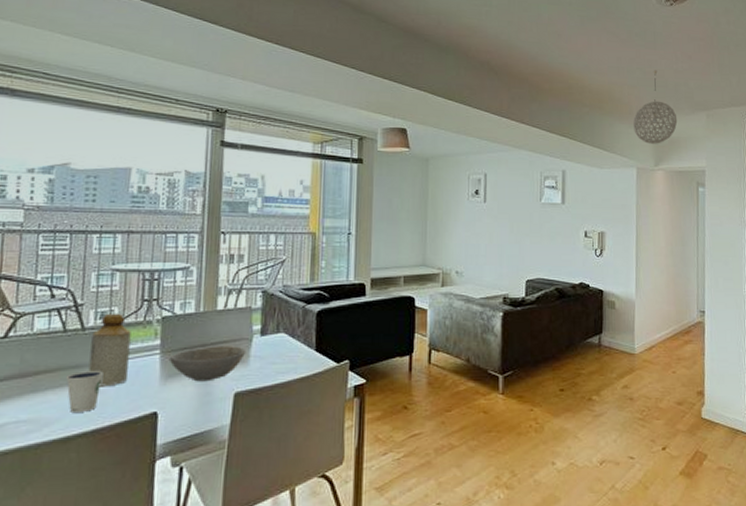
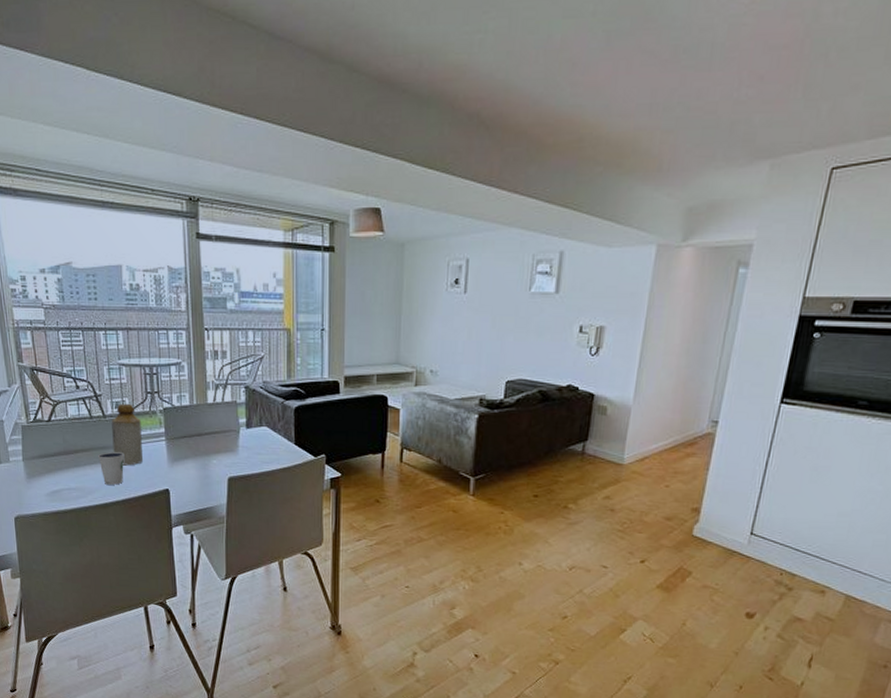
bowl: present [168,346,247,382] -> none [173,436,235,467]
pendant light: present [632,70,678,144] -> none [660,103,726,211]

